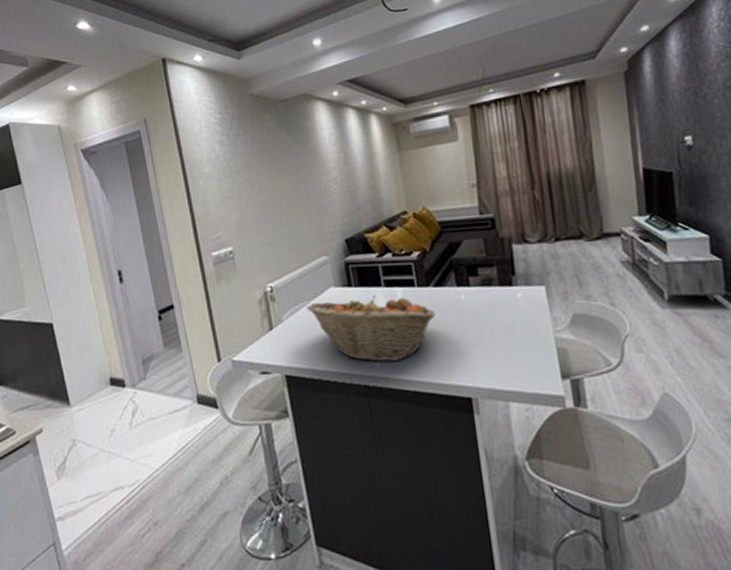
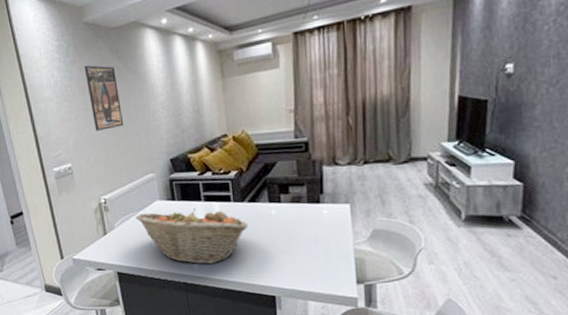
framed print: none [249,138,293,210] -> present [84,65,124,131]

